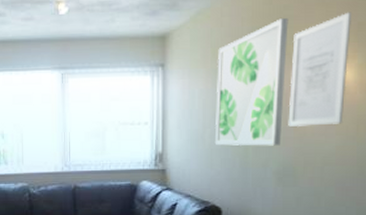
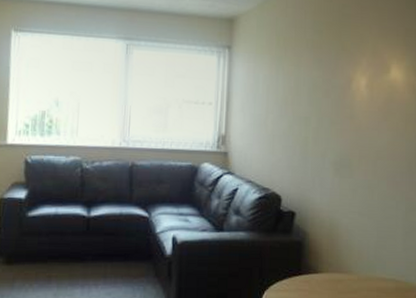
wall art: present [214,18,288,146] -> none [276,16,346,137]
wall art: present [288,12,351,127] -> none [345,18,400,121]

